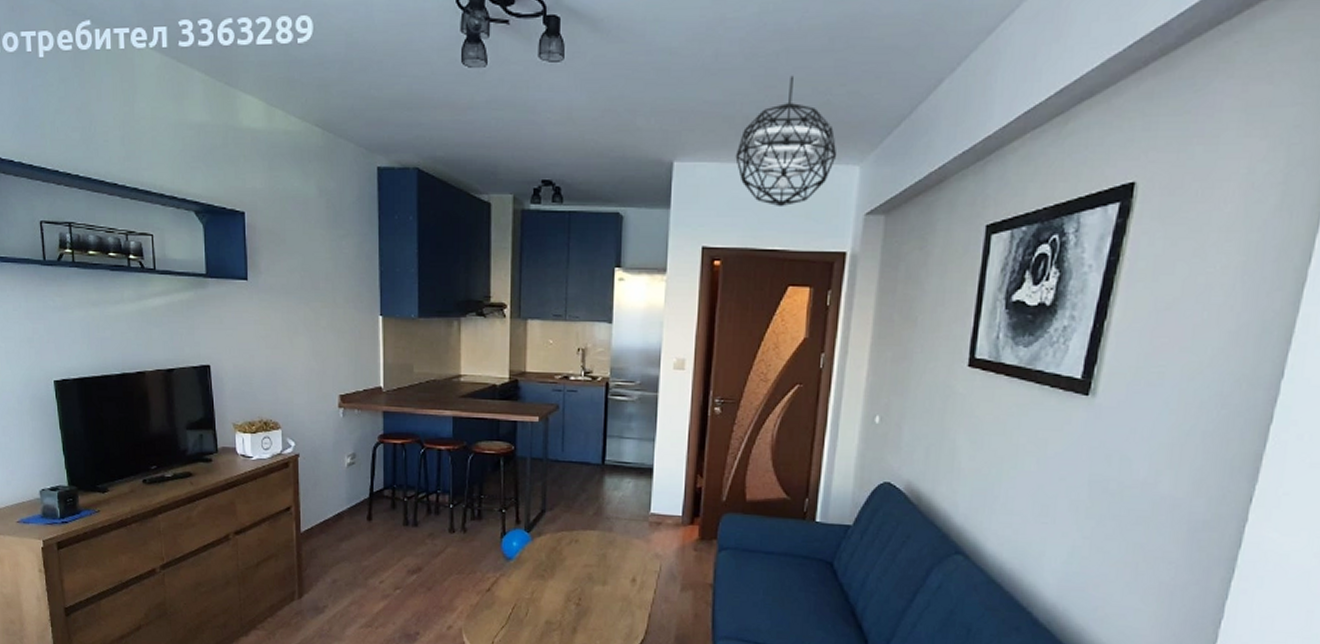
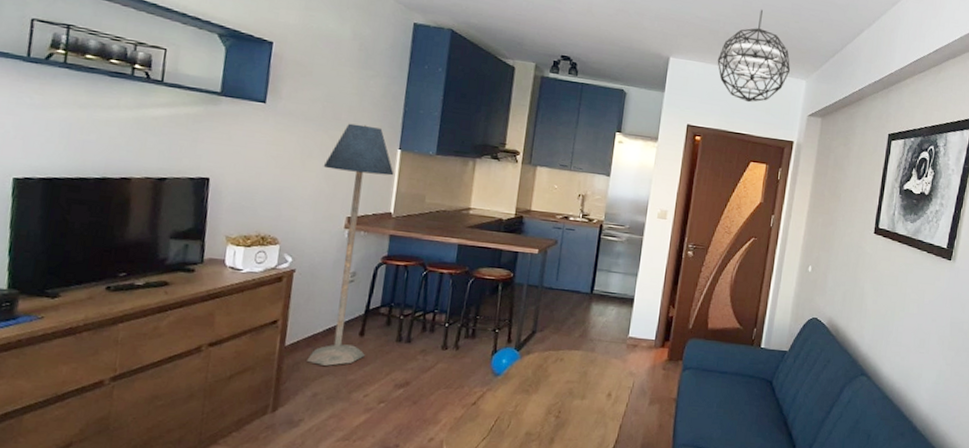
floor lamp: none [309,292,379,552] -> present [307,123,394,366]

